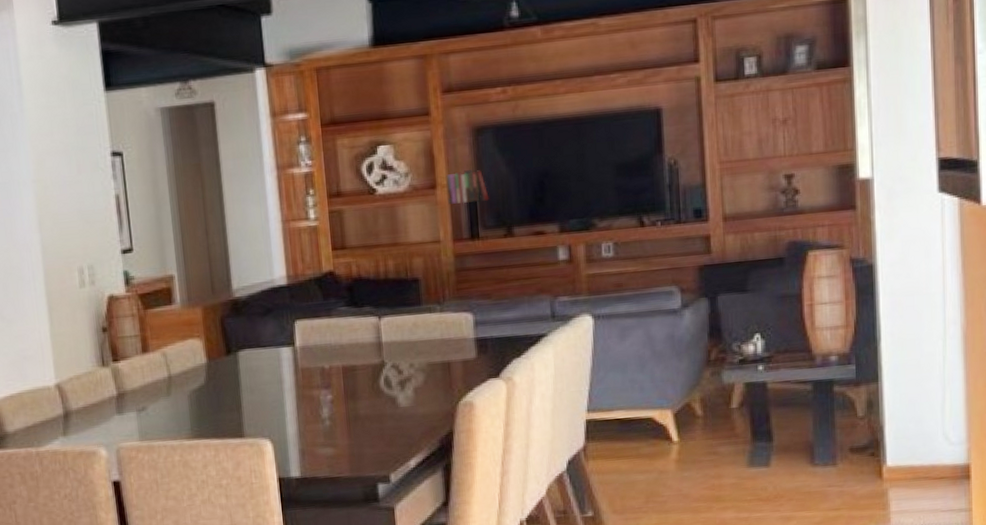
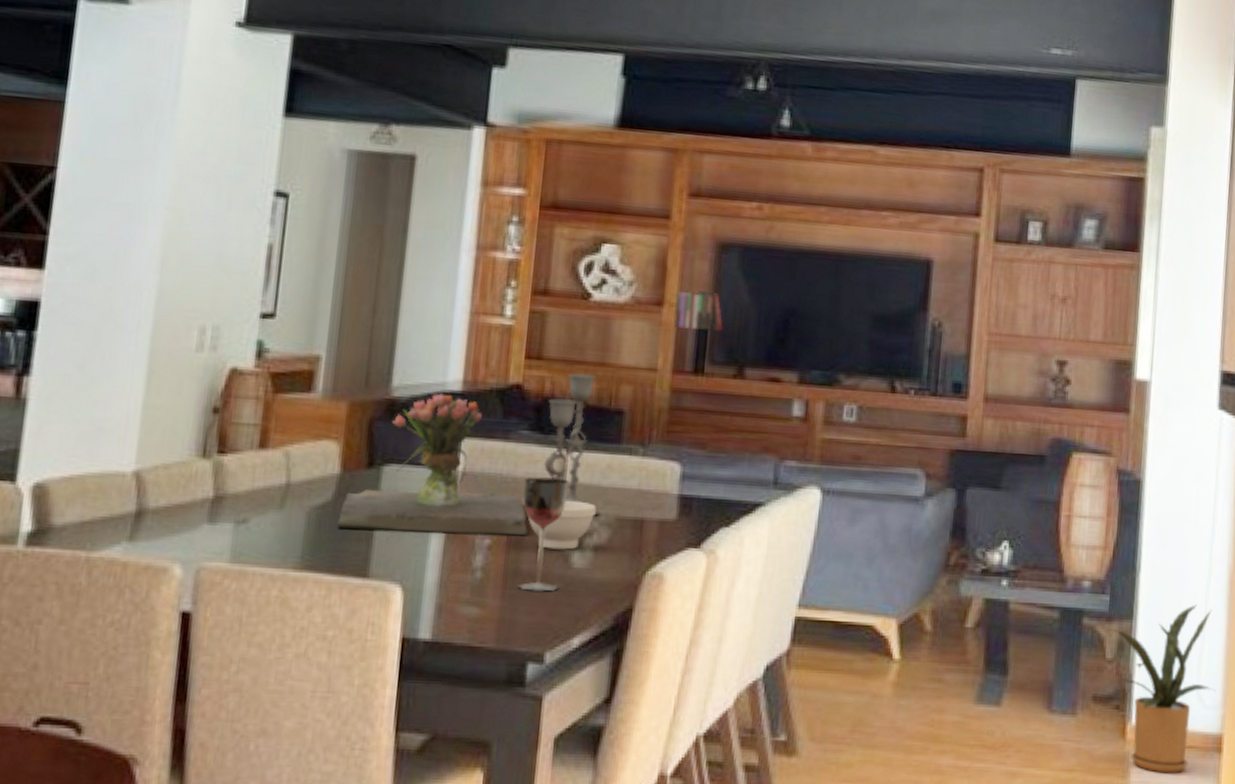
flower arrangement: none [212,289,359,404] -> present [337,393,528,536]
wineglass: none [349,340,392,430] -> present [518,477,569,592]
candlestick: none [357,254,414,365] -> present [544,373,600,516]
bowl: none [358,355,411,396] -> present [528,500,596,550]
house plant: none [857,361,961,502] -> present [1108,604,1217,774]

